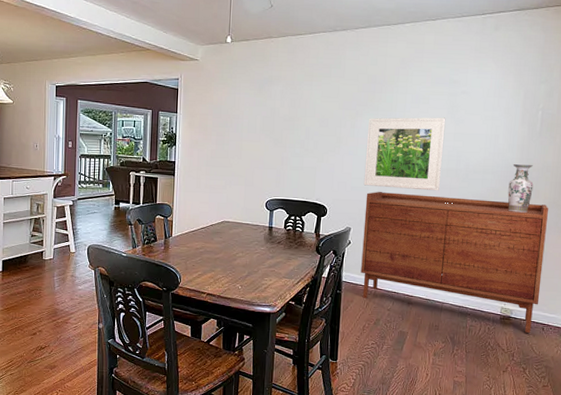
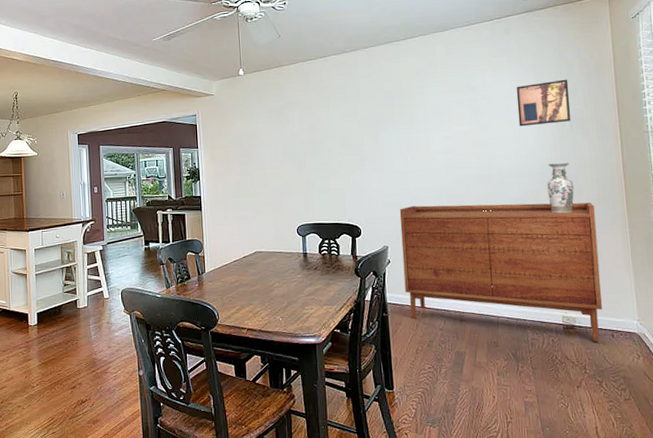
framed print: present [363,117,446,191] -> none [391,124,475,201]
wall art: none [492,82,547,126] -> present [516,79,571,127]

